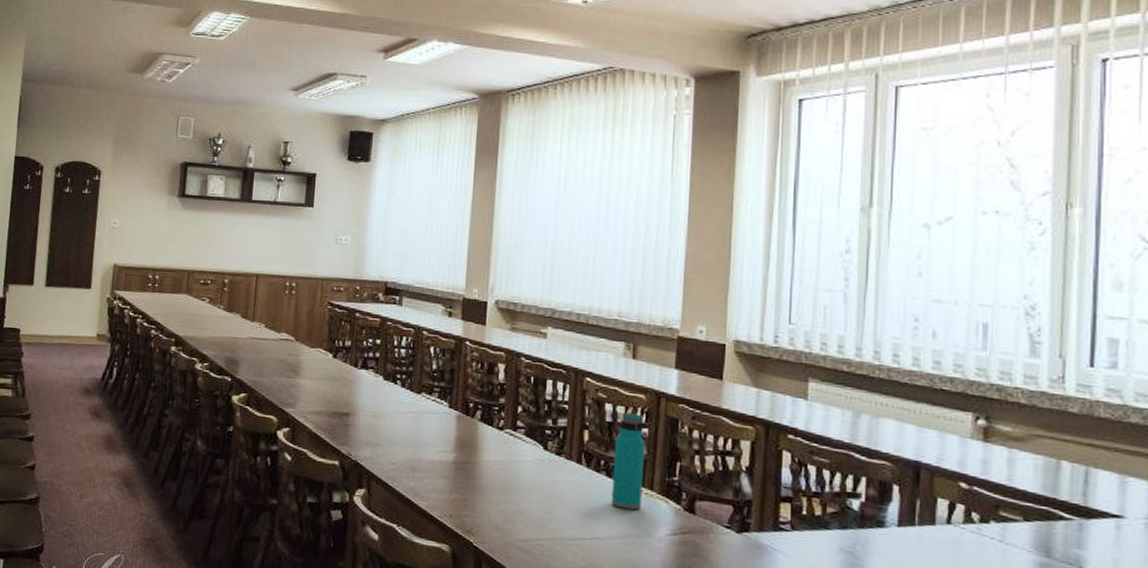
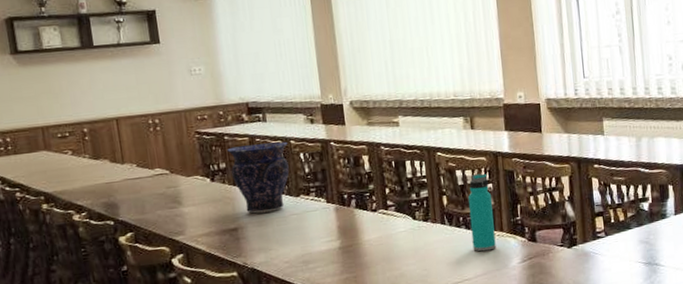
vase: none [355,326,420,405] -> present [227,141,289,214]

